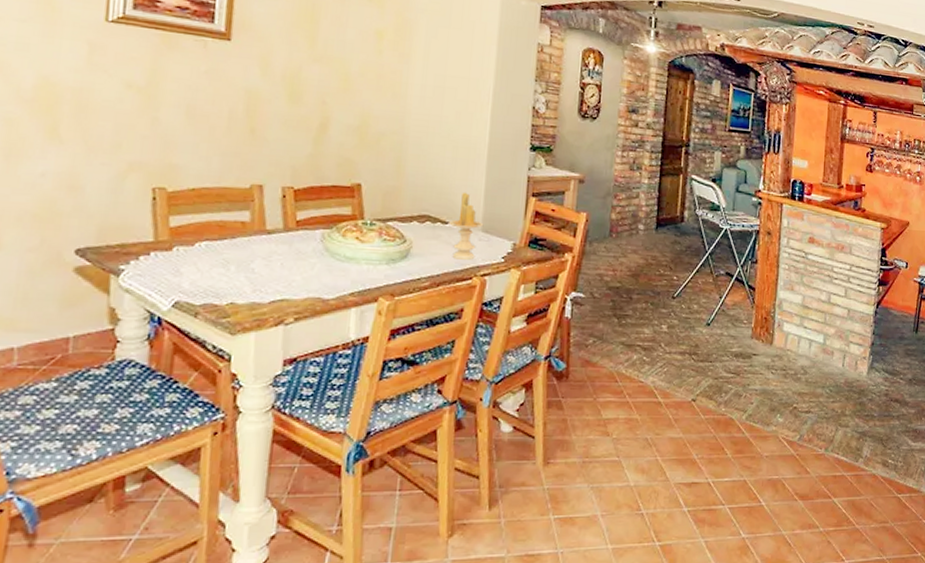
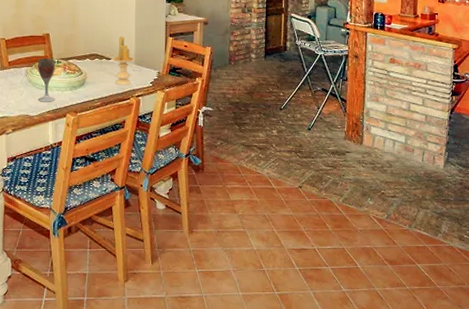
cup: none [338,217,368,282] -> present [37,58,56,103]

